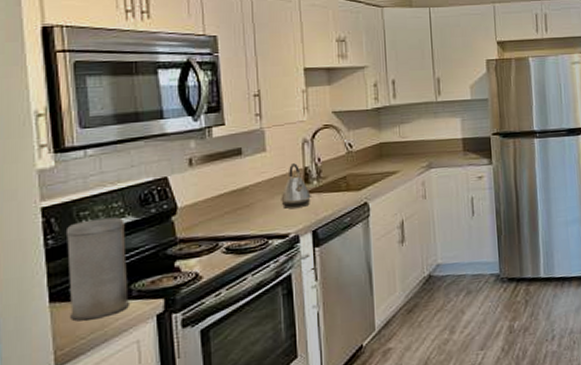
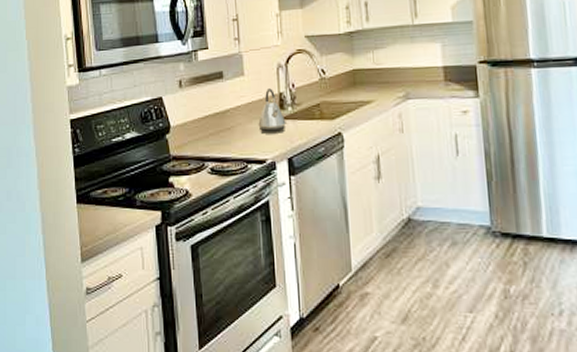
canister: present [65,217,129,321] -> none [87,132,134,223]

